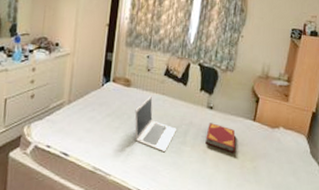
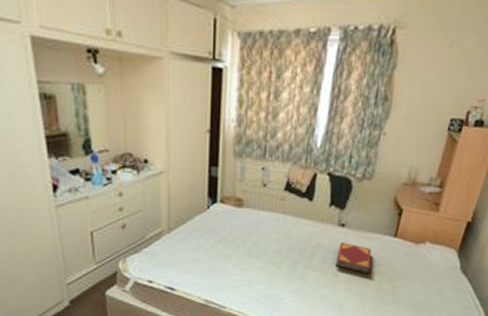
laptop: present [134,96,177,153] -> none [250,216,302,279]

